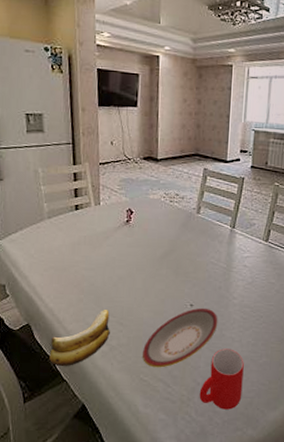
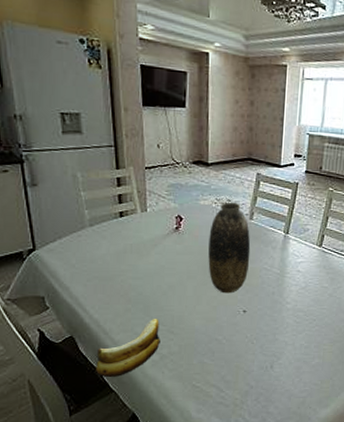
plate: present [143,307,218,368] -> none [195,313,272,374]
vase: none [156,197,198,287] -> present [208,203,251,294]
mug: present [199,348,244,410] -> none [252,352,297,410]

